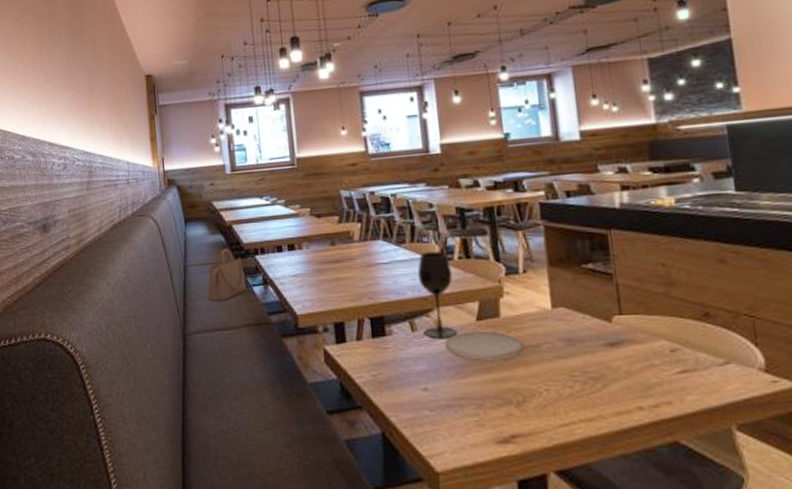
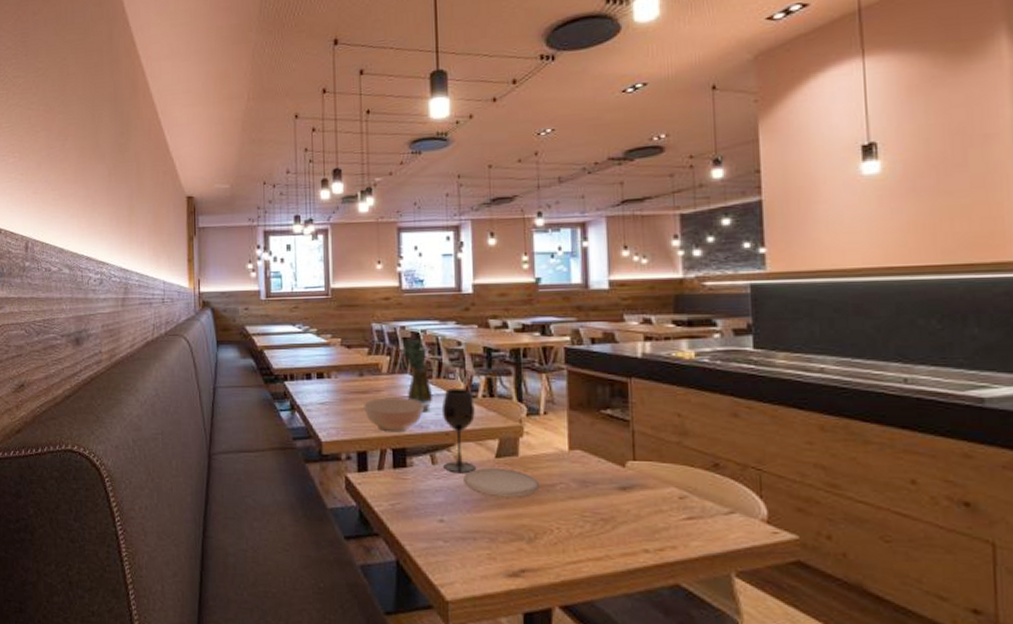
handbag: present [207,248,247,302] -> none [234,372,274,425]
bowl: none [337,264,400,301] -> present [364,397,425,432]
vase: none [371,201,409,278] -> present [401,336,433,412]

